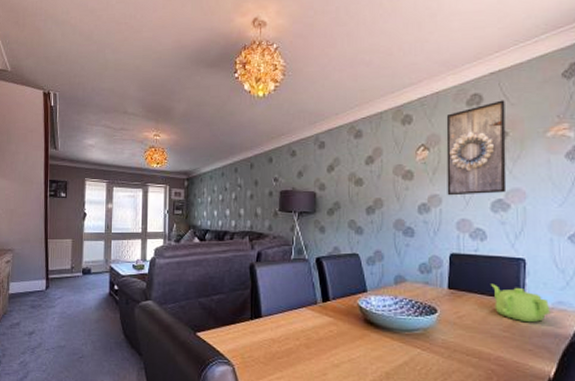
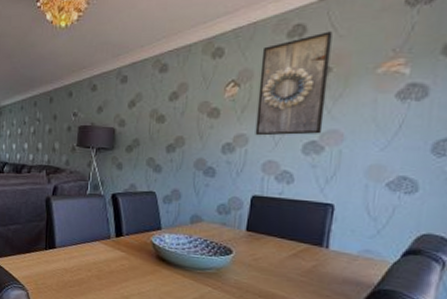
teapot: present [490,283,551,323] -> none [291,228,356,270]

